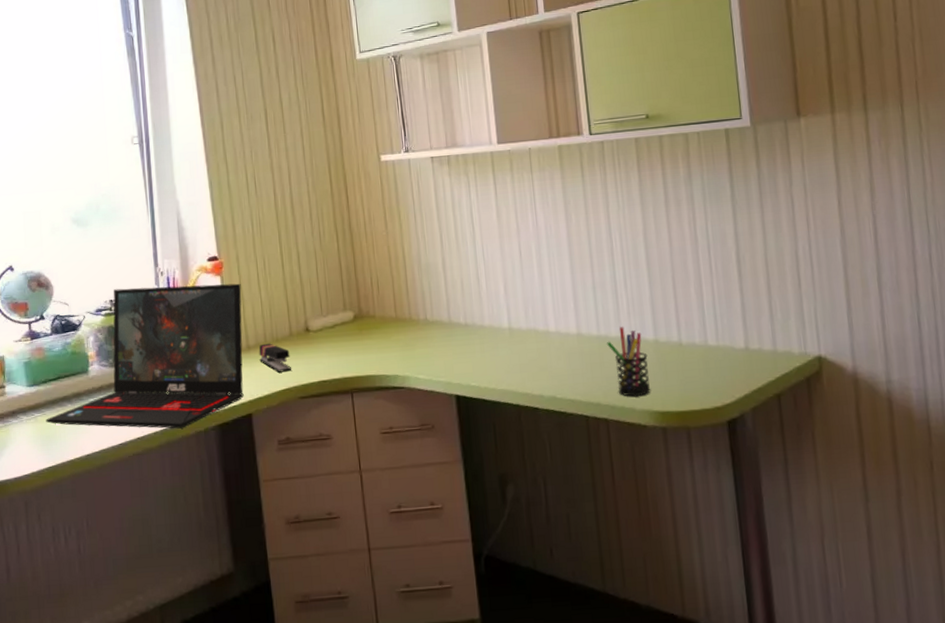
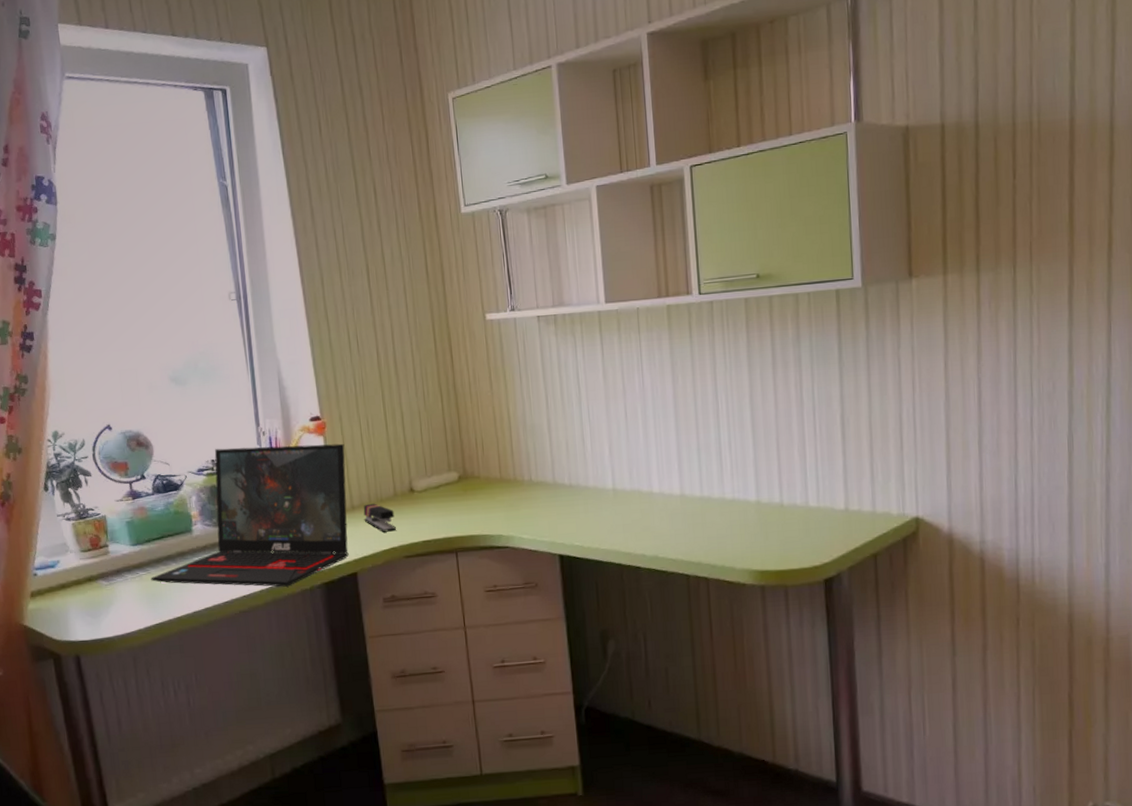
pen holder: present [606,327,651,397] -> none [708,488,752,556]

